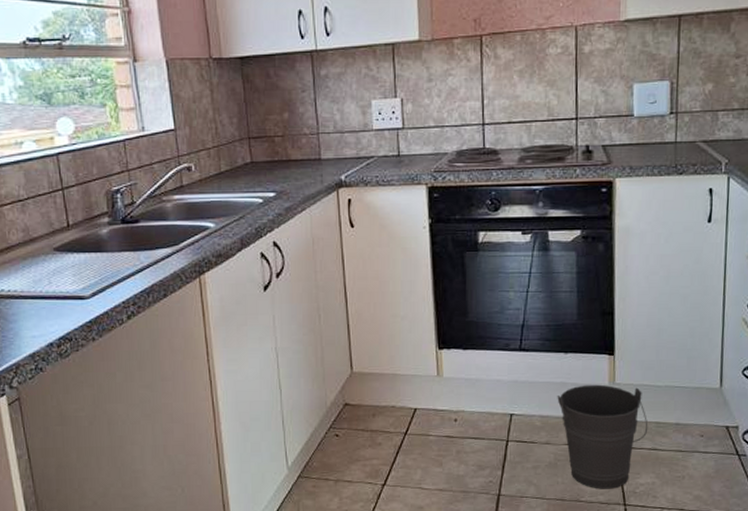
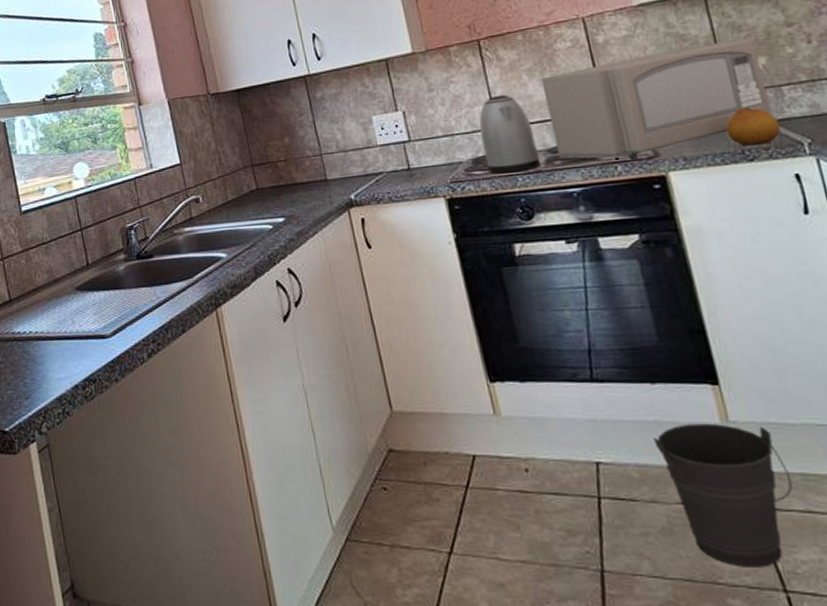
kettle: none [467,92,515,167] -> present [479,94,541,174]
microwave: none [529,65,708,166] -> present [540,38,772,162]
fruit: none [668,127,709,161] -> present [726,107,781,146]

